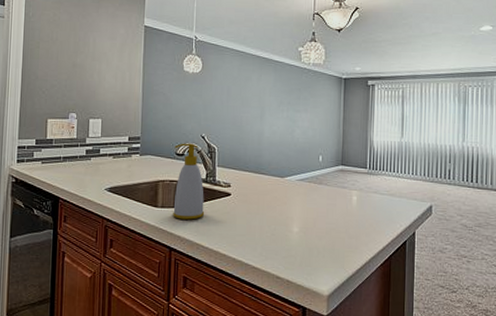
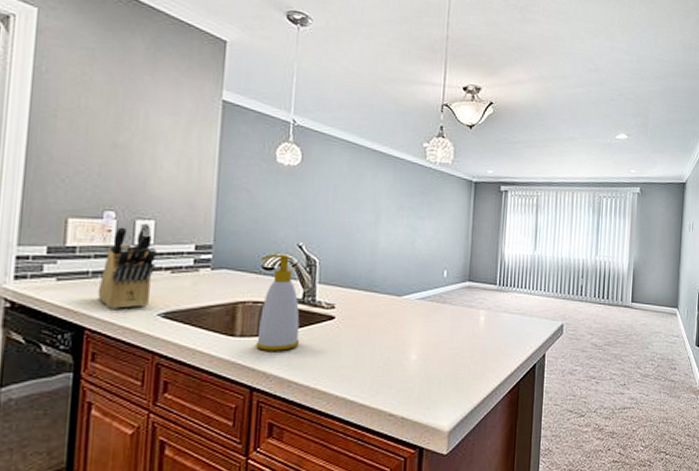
knife block: none [66,121,103,184] -> present [97,223,156,309]

